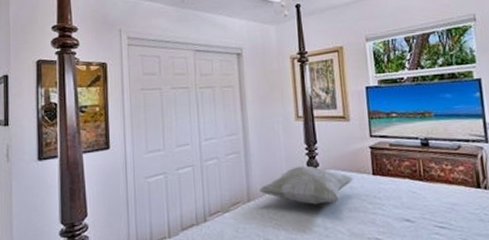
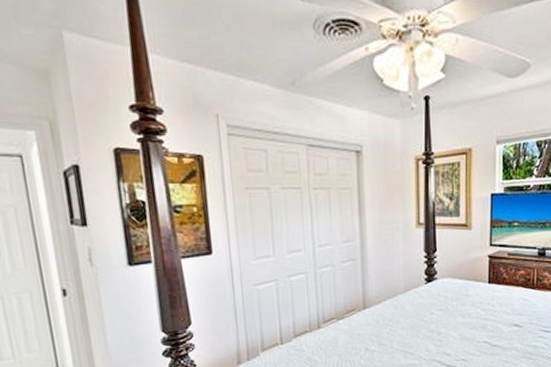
decorative pillow: present [259,165,354,205] -> none [376,273,470,312]

